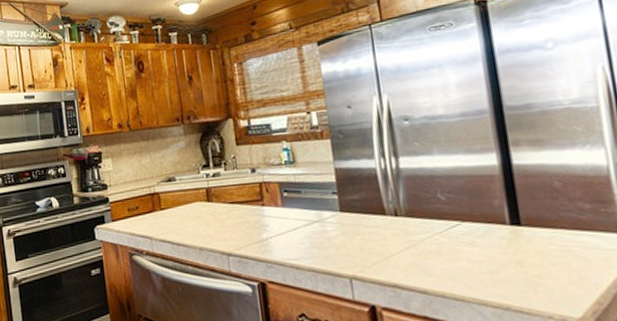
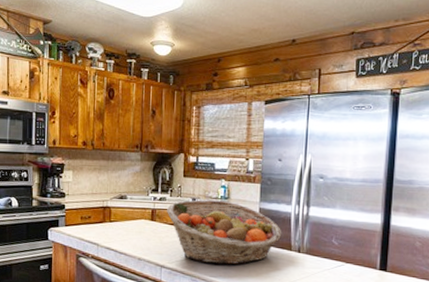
fruit basket: none [222,165,370,244] -> present [166,199,282,265]

